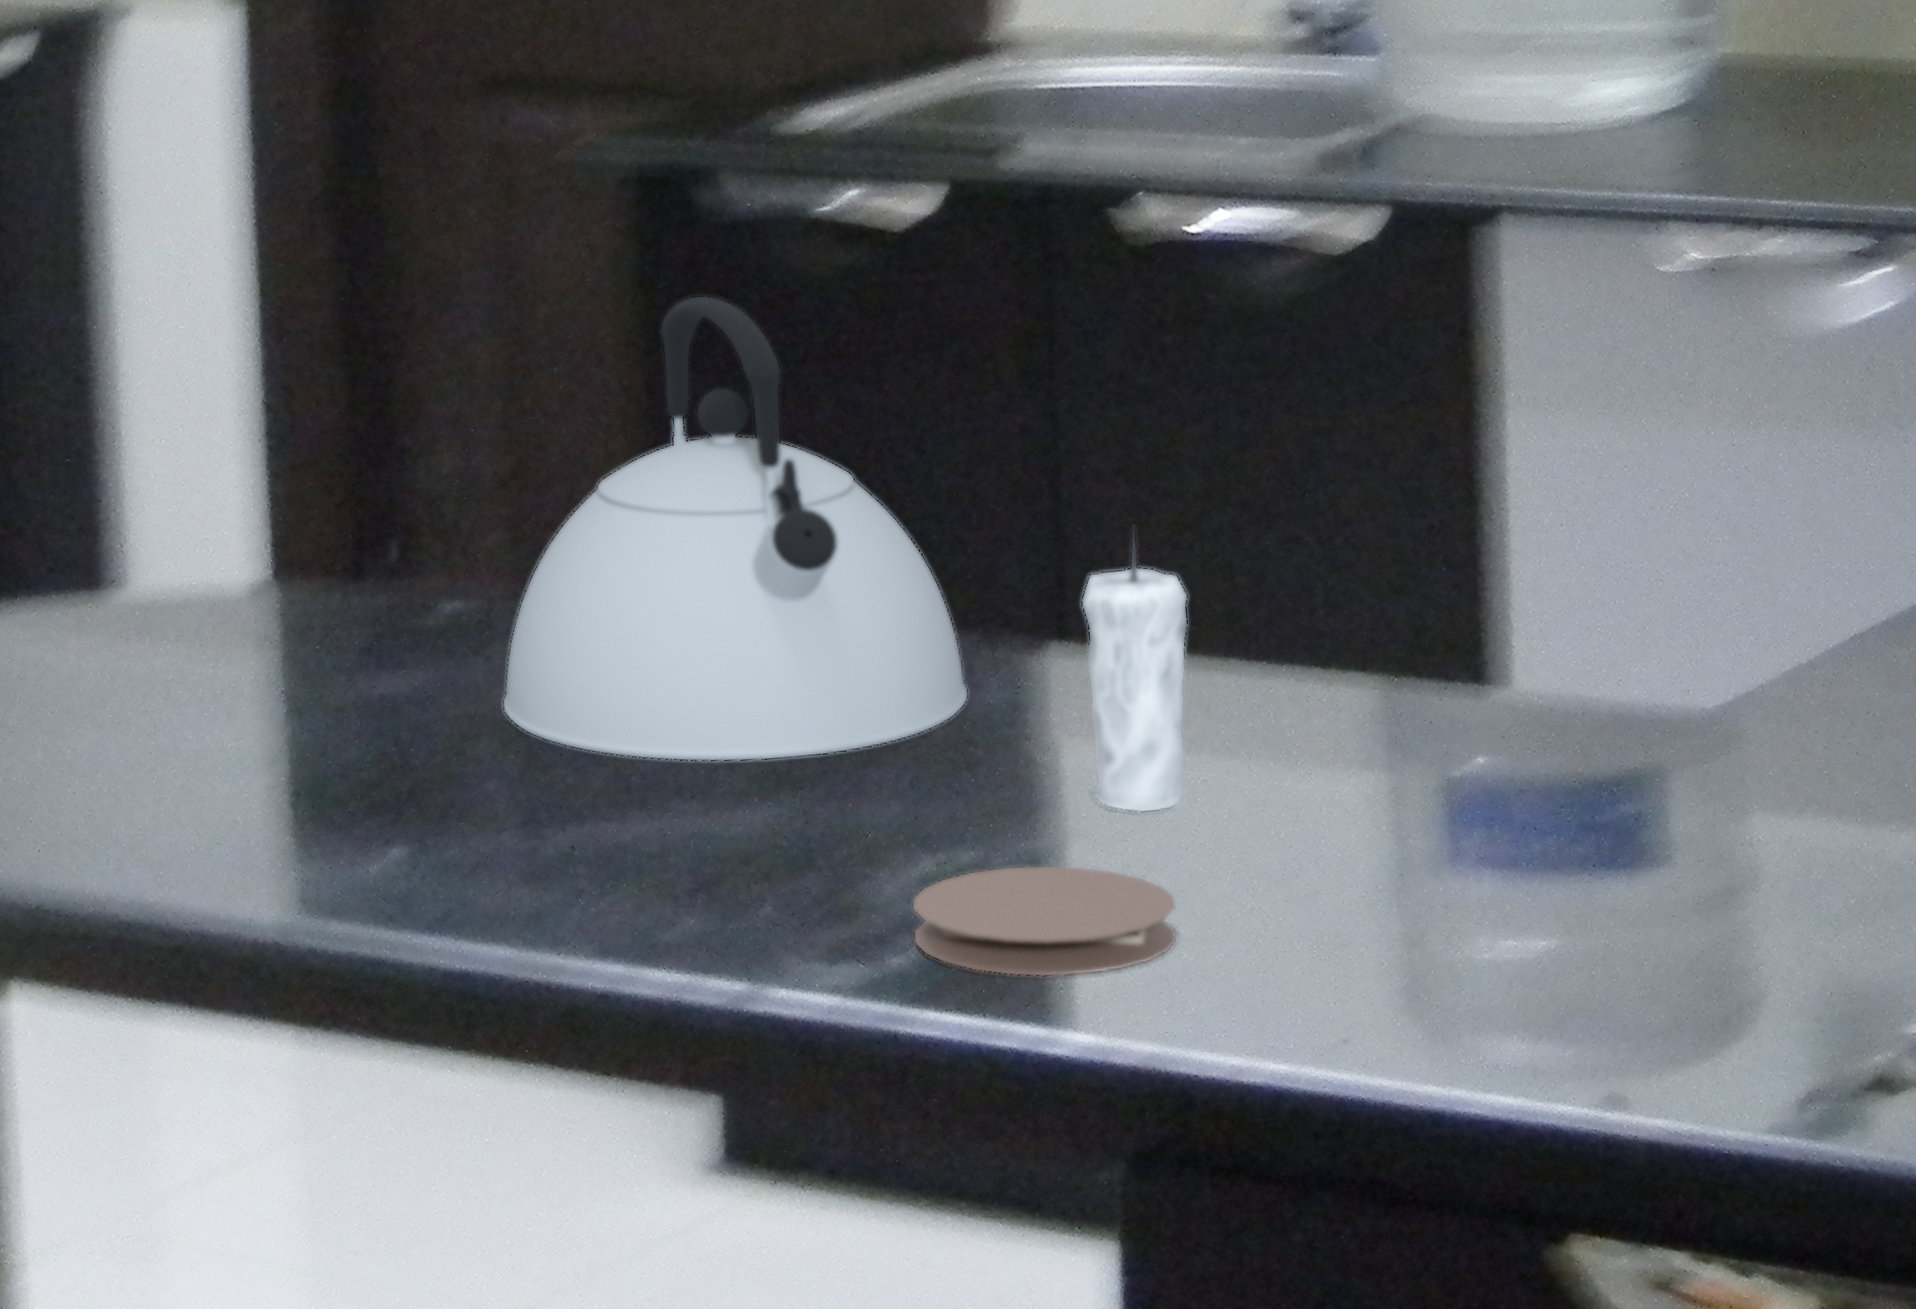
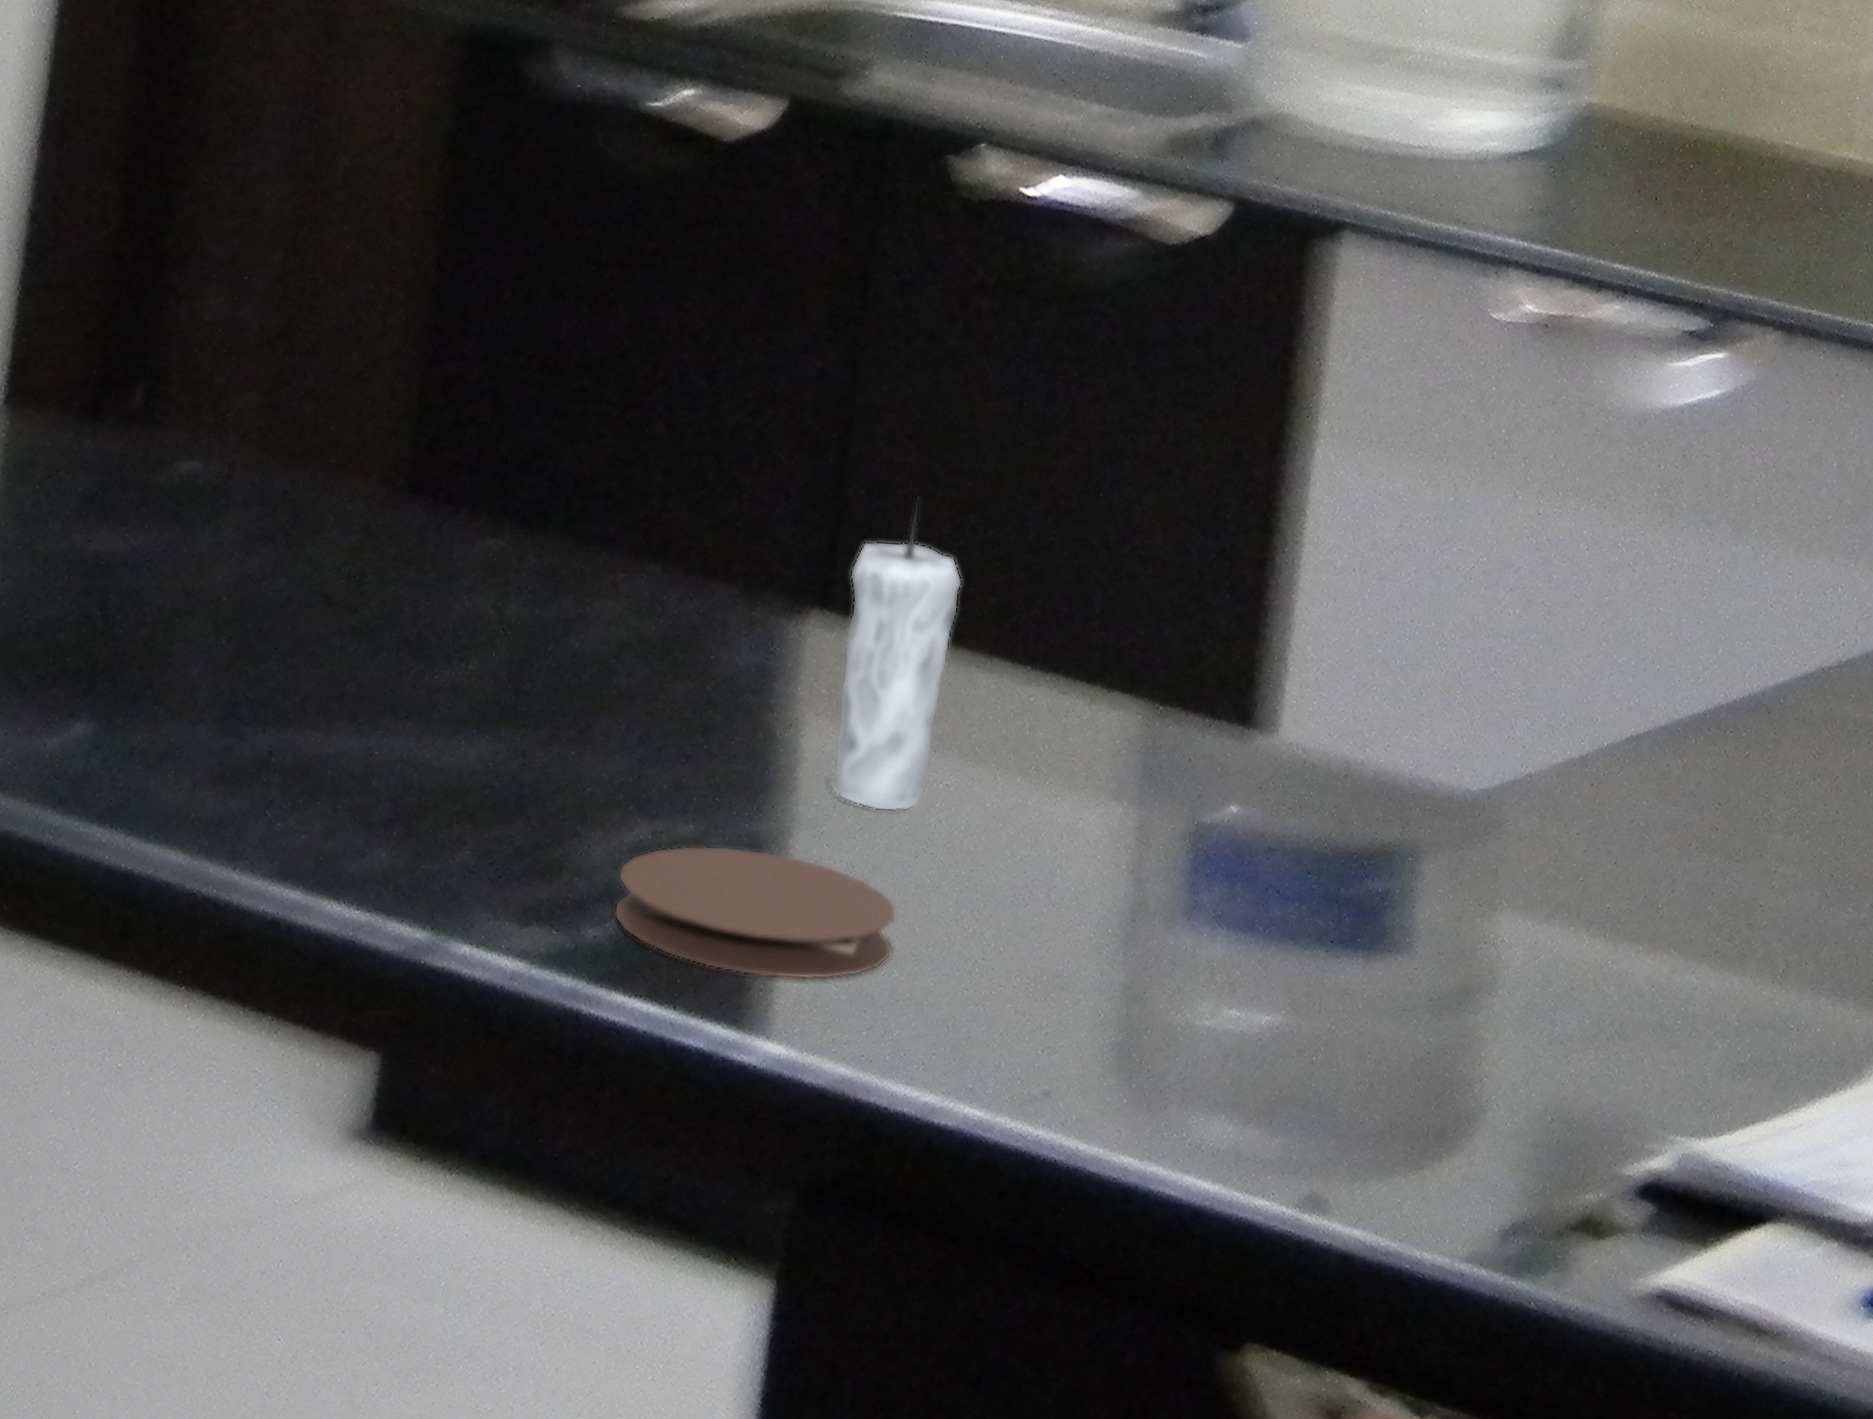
kettle: present [501,294,969,763] -> none [222,173,719,695]

